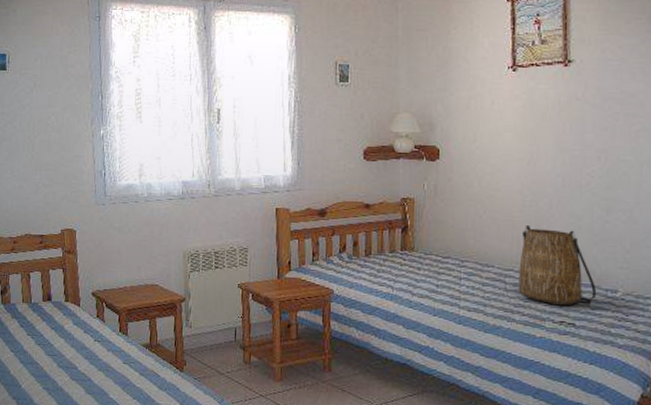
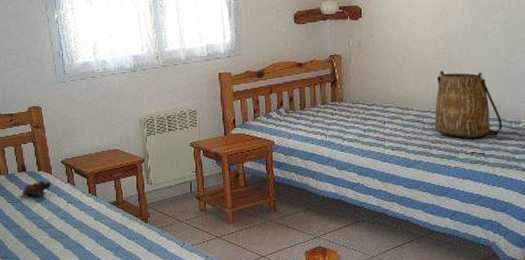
teddy bear: none [45,313,79,331] -> present [22,181,52,196]

